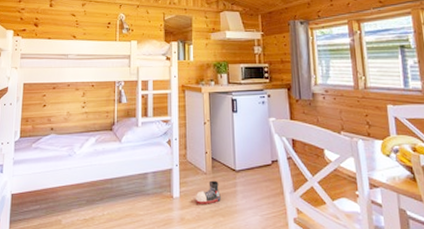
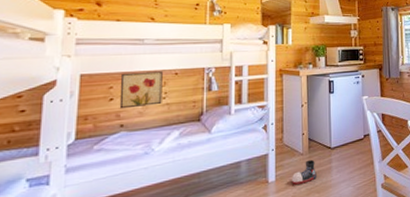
wall art: none [50,83,82,115] -> present [119,71,163,109]

